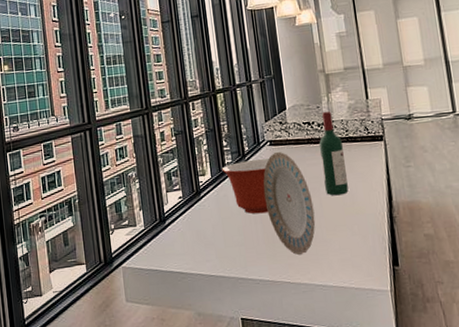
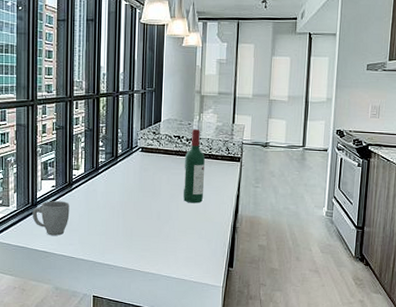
mug: none [161,212,202,253] -> present [32,201,70,236]
mixing bowl: present [221,159,270,214] -> none [95,162,139,210]
plate: present [263,151,316,256] -> none [129,158,171,250]

